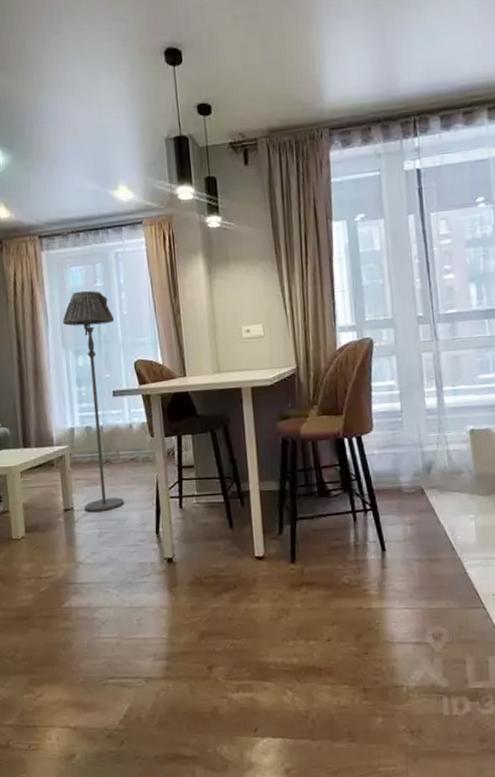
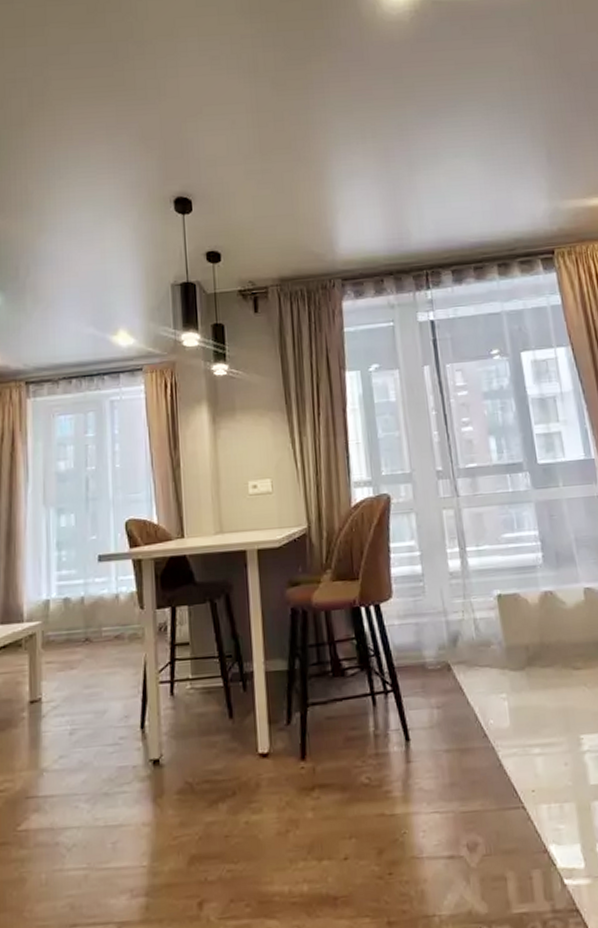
floor lamp: present [63,290,125,512] -> none [46,441,106,703]

